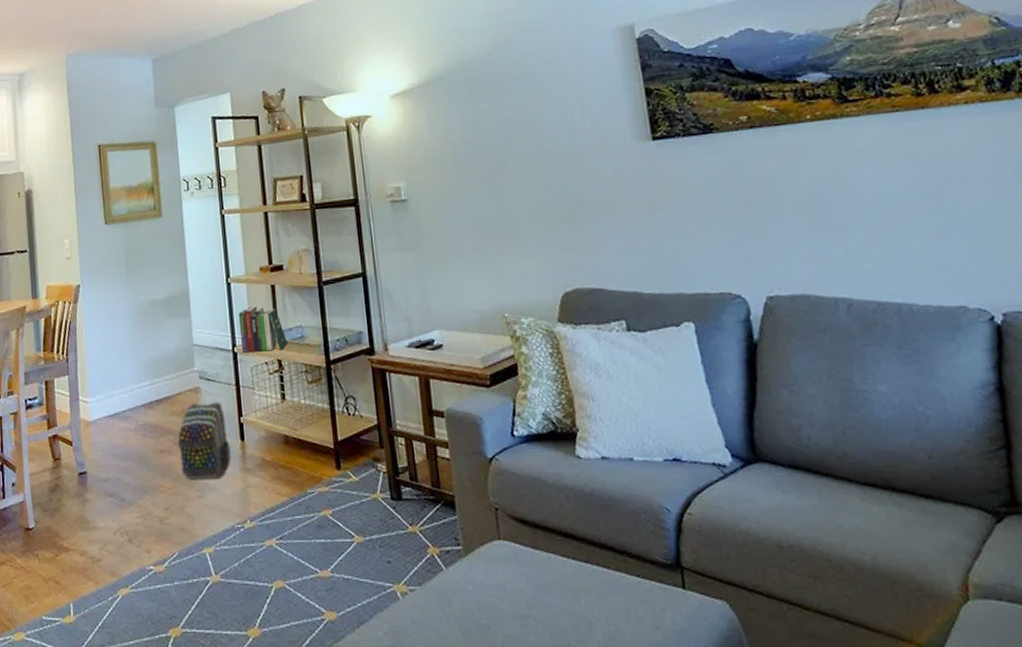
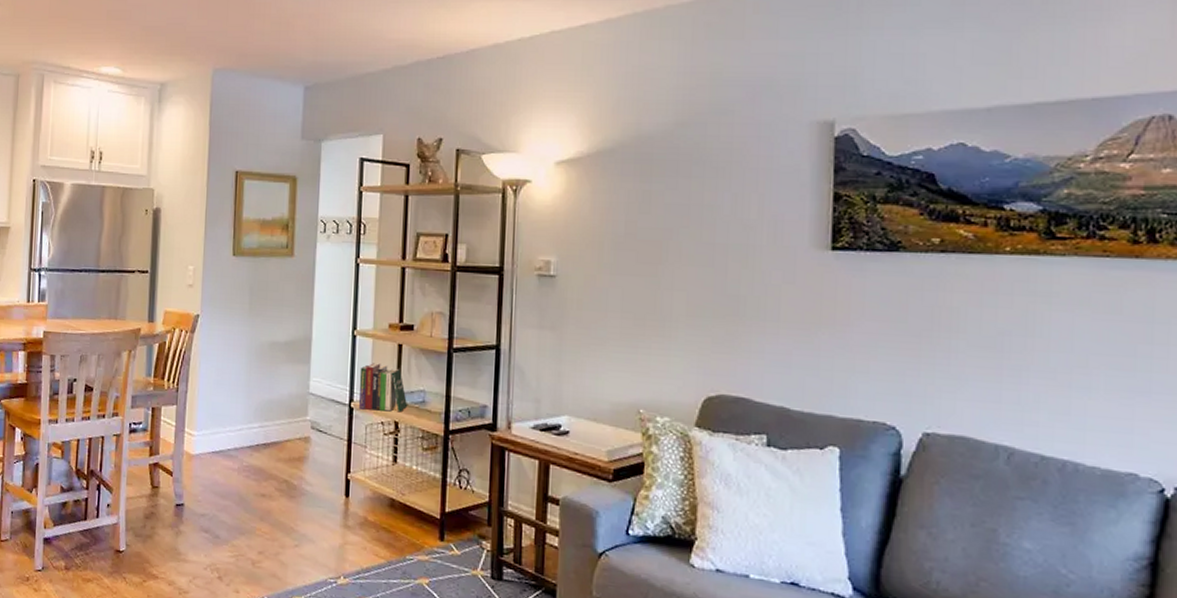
backpack: present [177,401,231,481] -> none [280,452,334,532]

